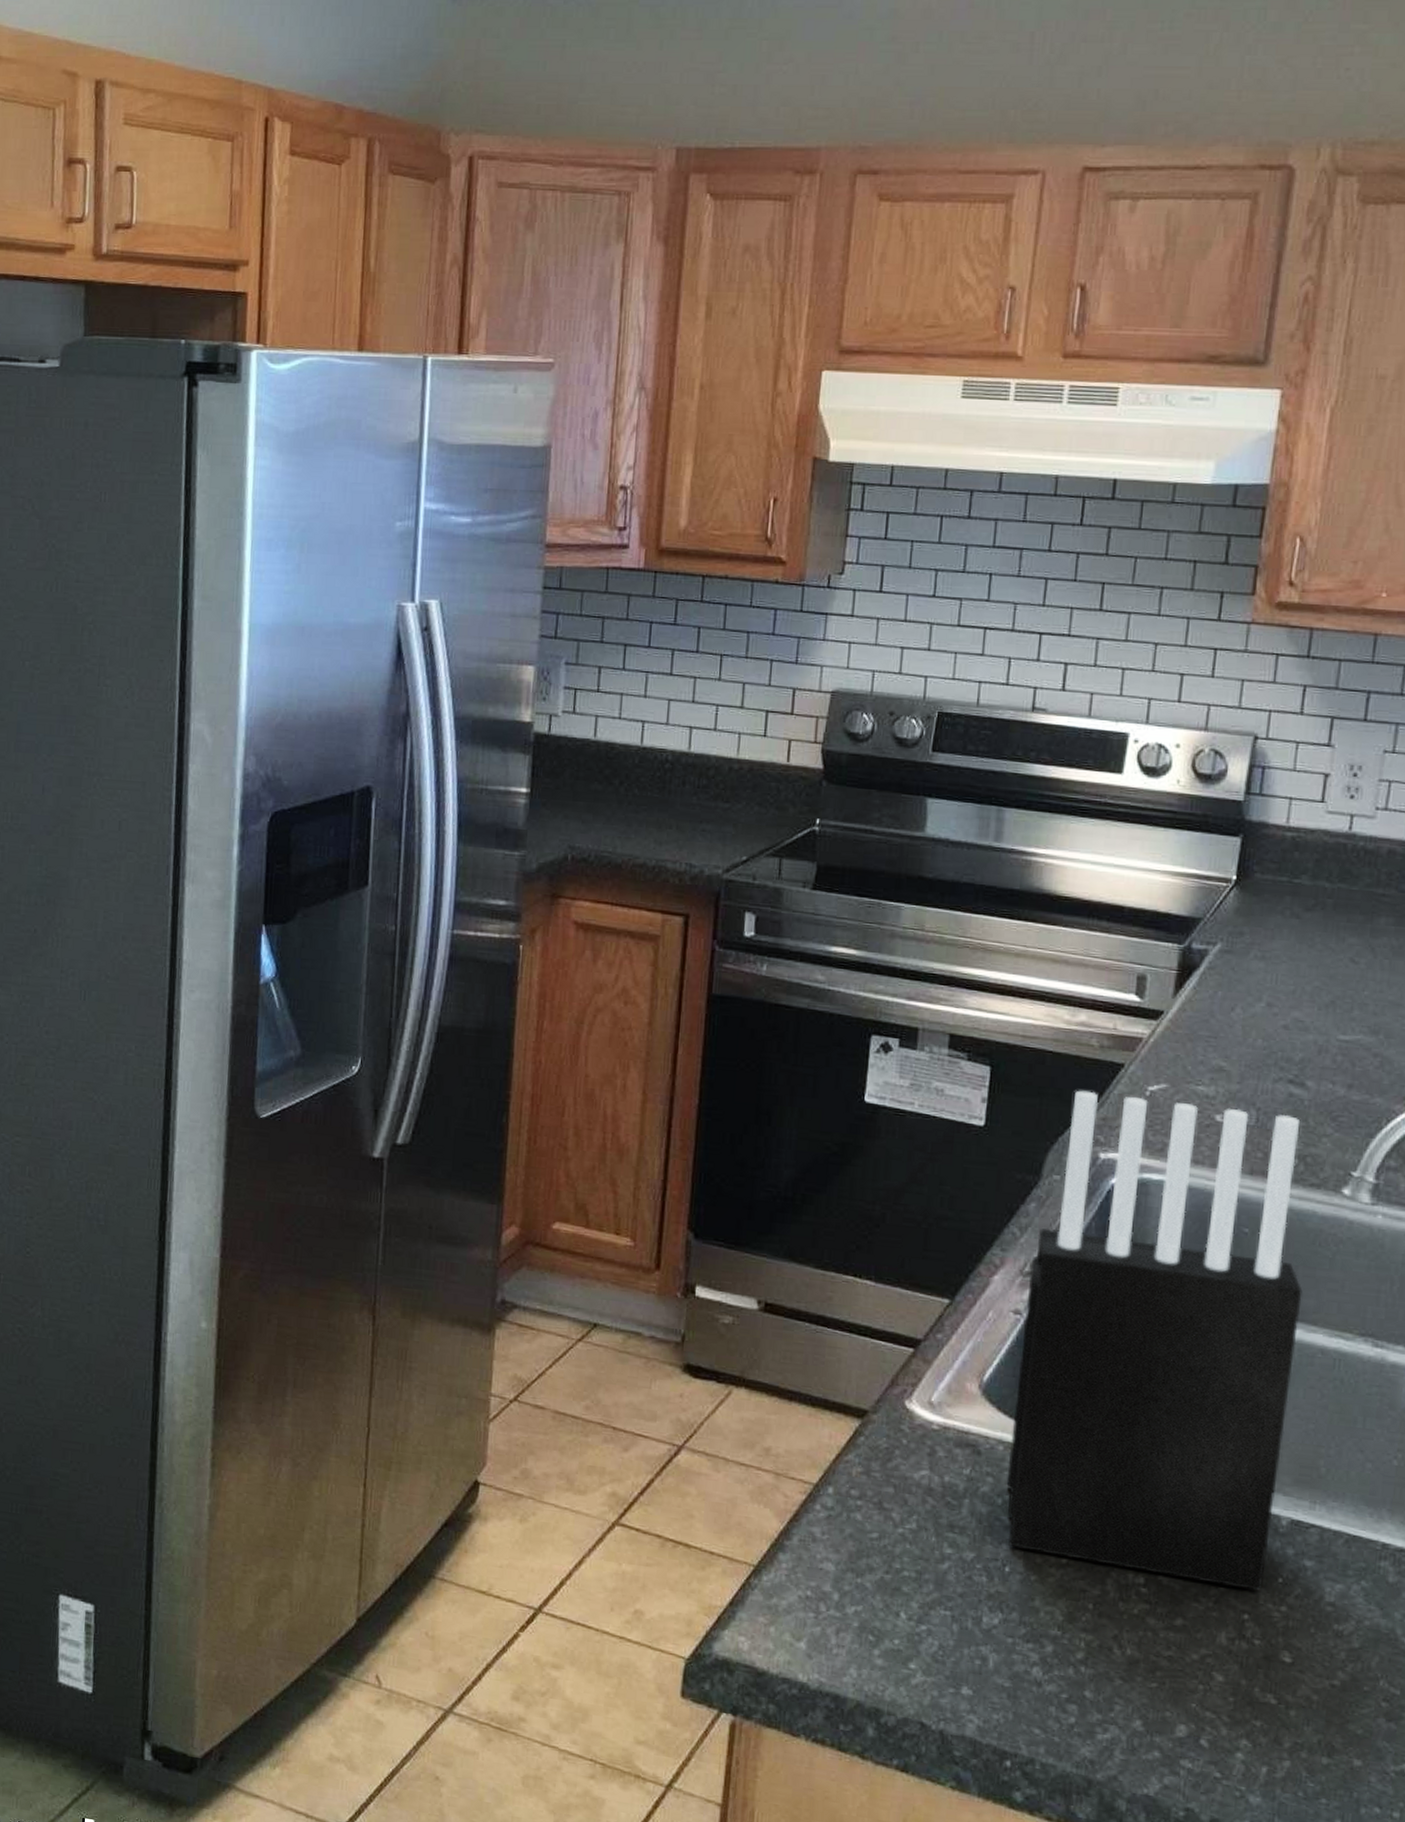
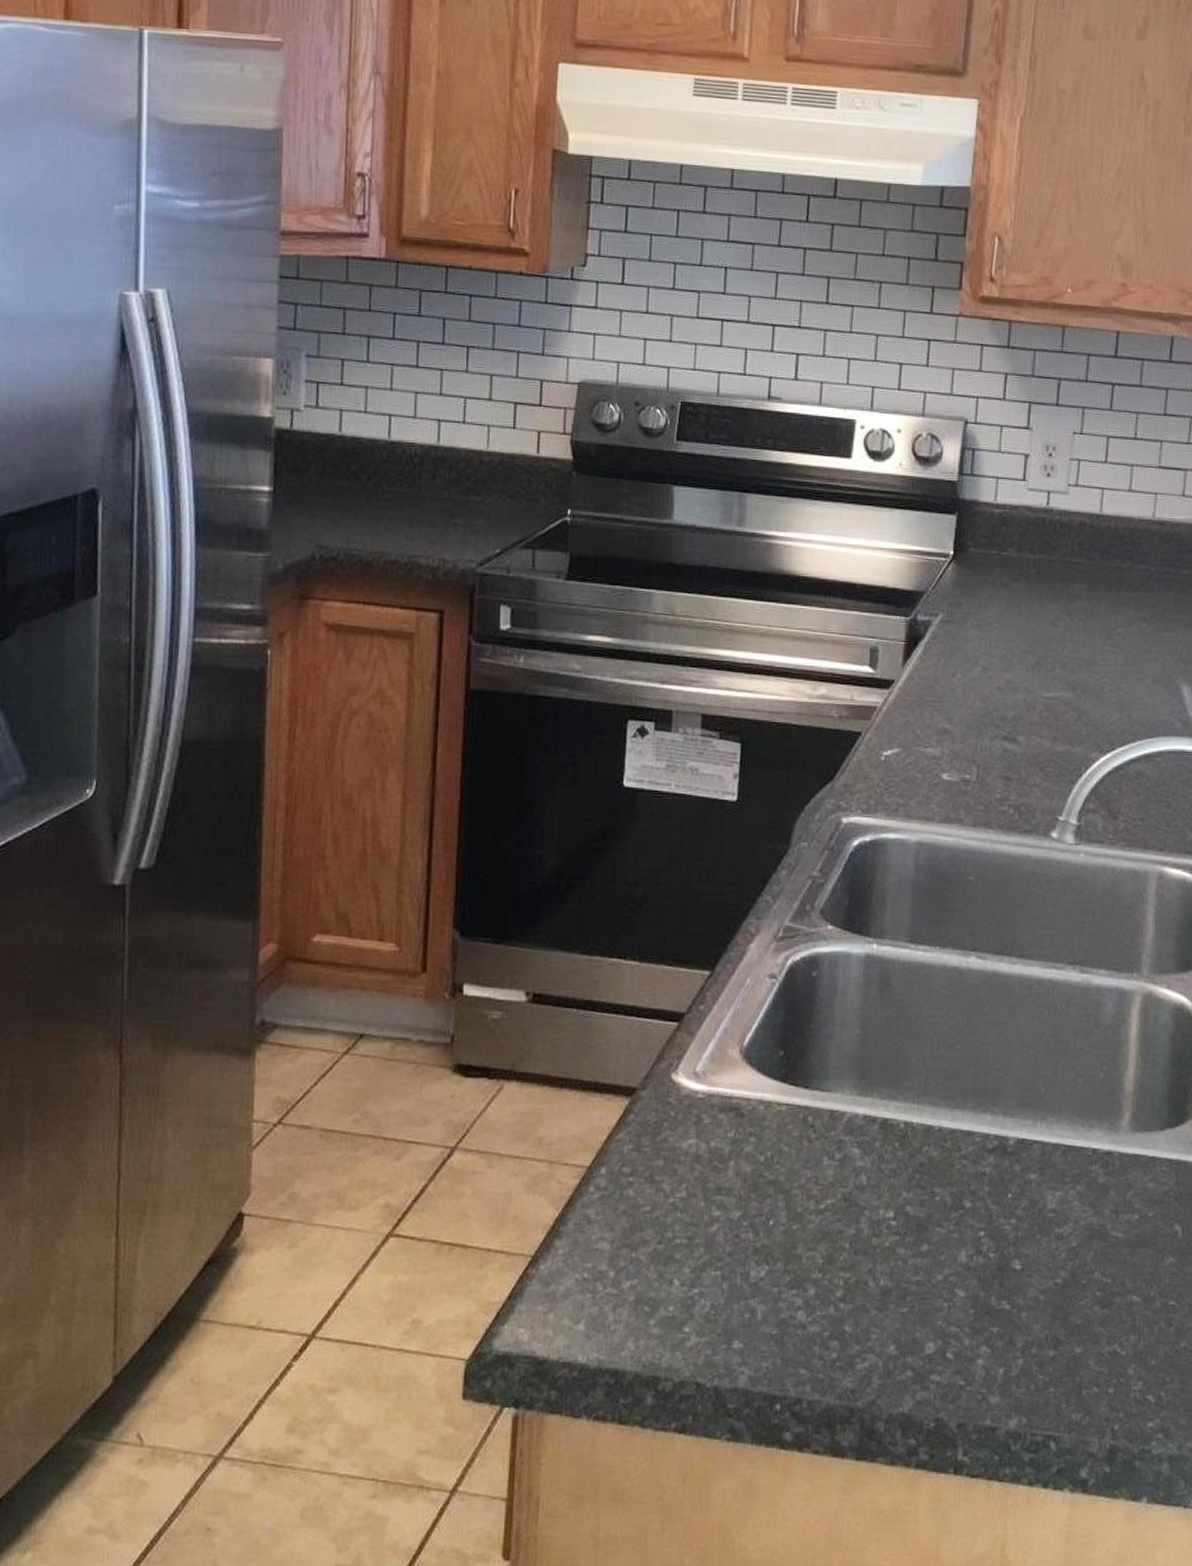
knife block: present [1006,1090,1303,1592] -> none [768,760,1021,1210]

